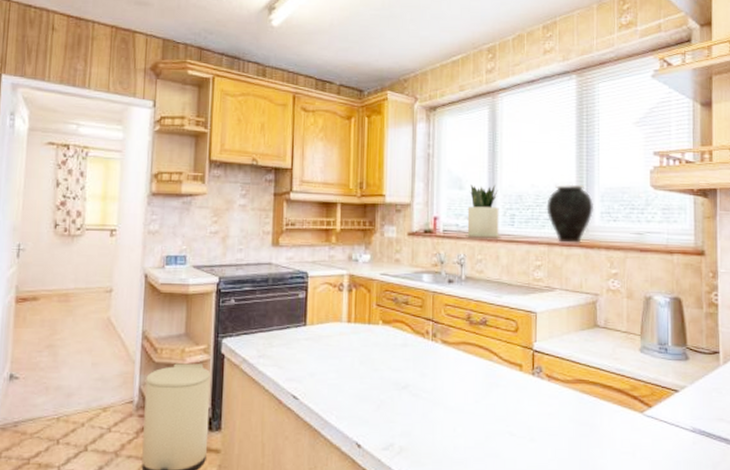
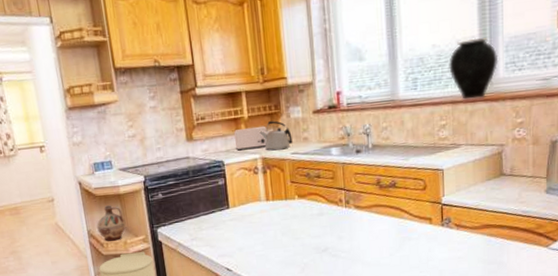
ceramic jug: none [154,305,188,347] -> present [96,205,126,242]
toaster: none [322,240,359,264] -> present [233,125,268,151]
kettle: none [350,237,384,269] -> present [259,120,293,151]
planter: present [464,184,502,240] -> none [368,50,405,108]

